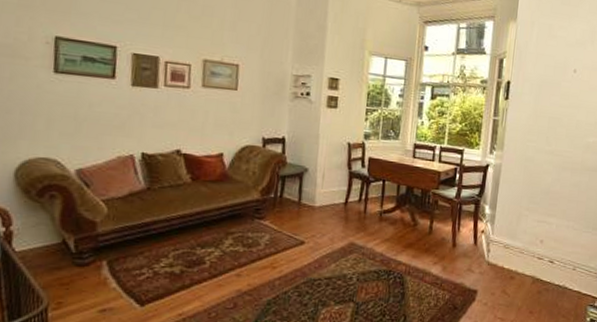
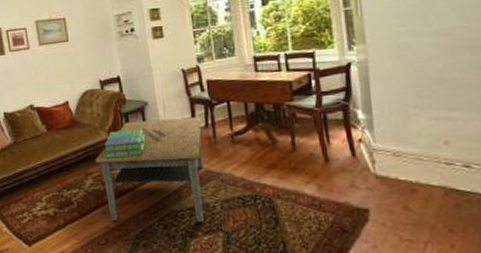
coffee table: none [240,185,356,293] -> present [95,117,204,223]
stack of books: none [251,192,299,221] -> present [104,129,146,159]

